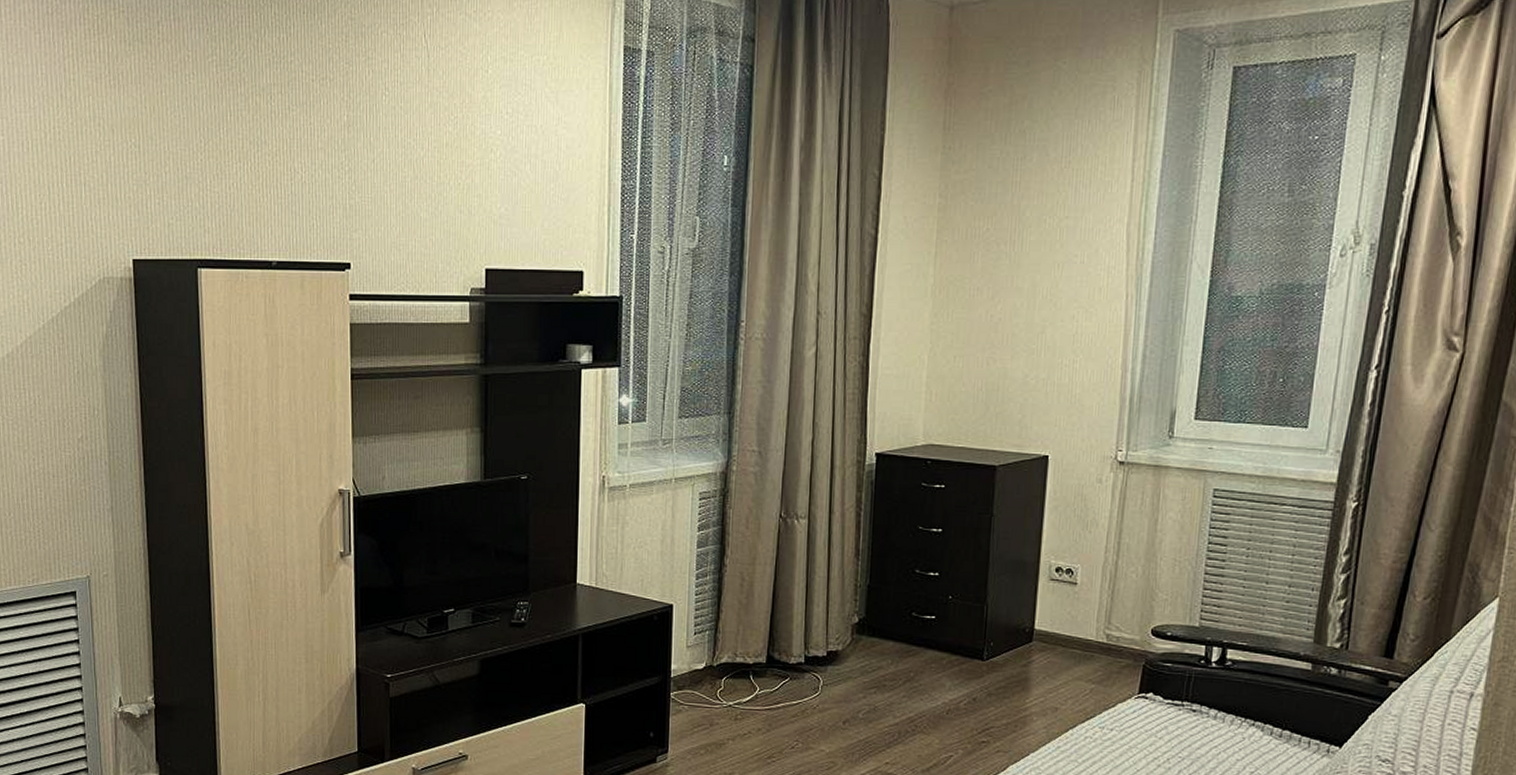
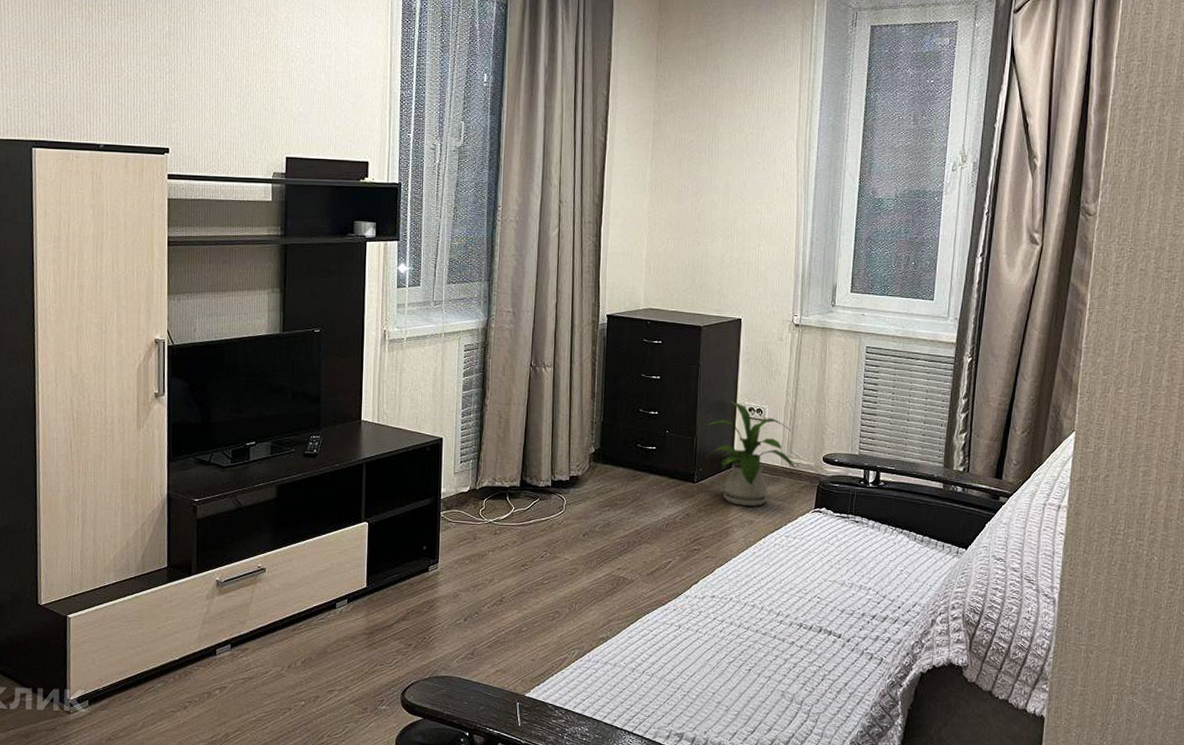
house plant: none [998,559,1115,690] -> present [705,401,796,506]

